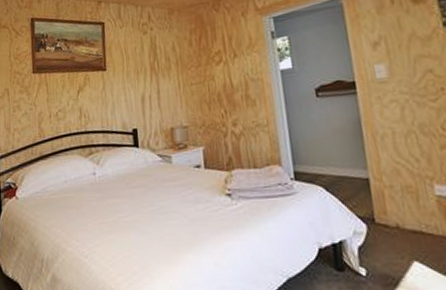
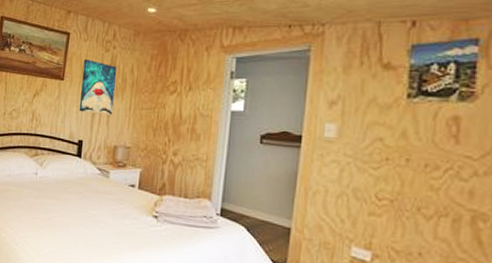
wall art: none [123,45,163,100] -> present [79,59,117,116]

